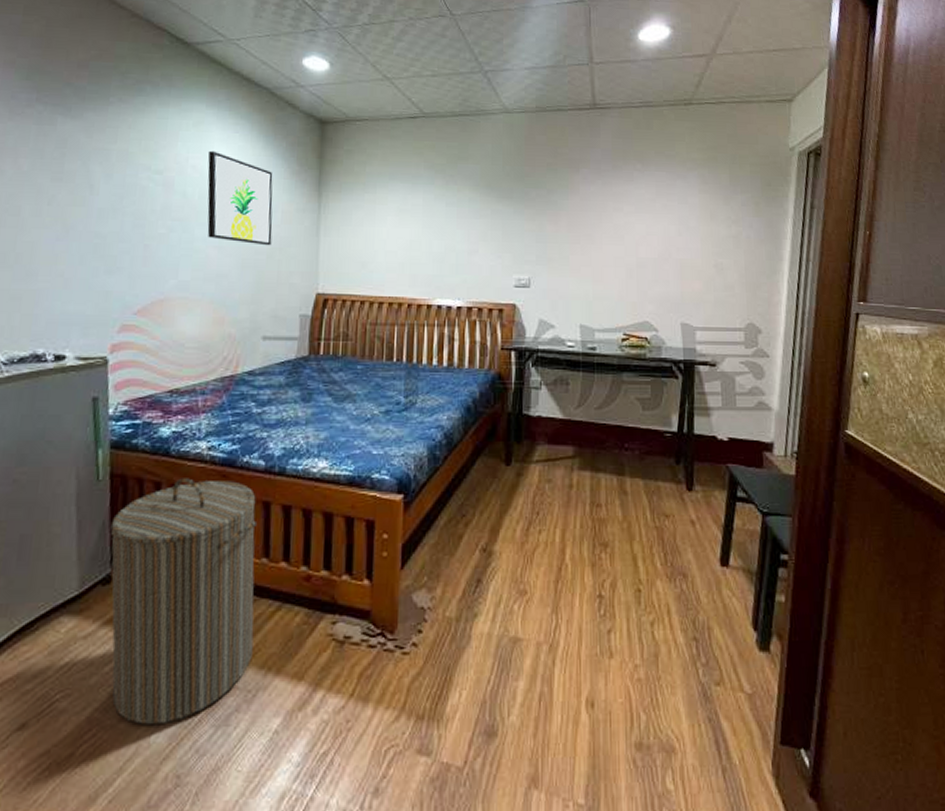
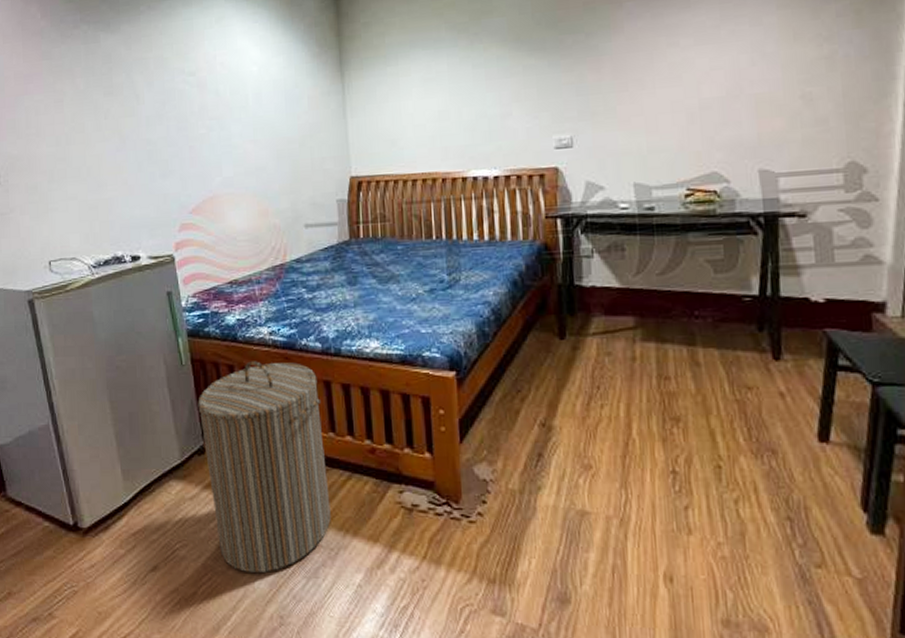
wall art: present [207,150,273,246] -> none [232,44,302,134]

